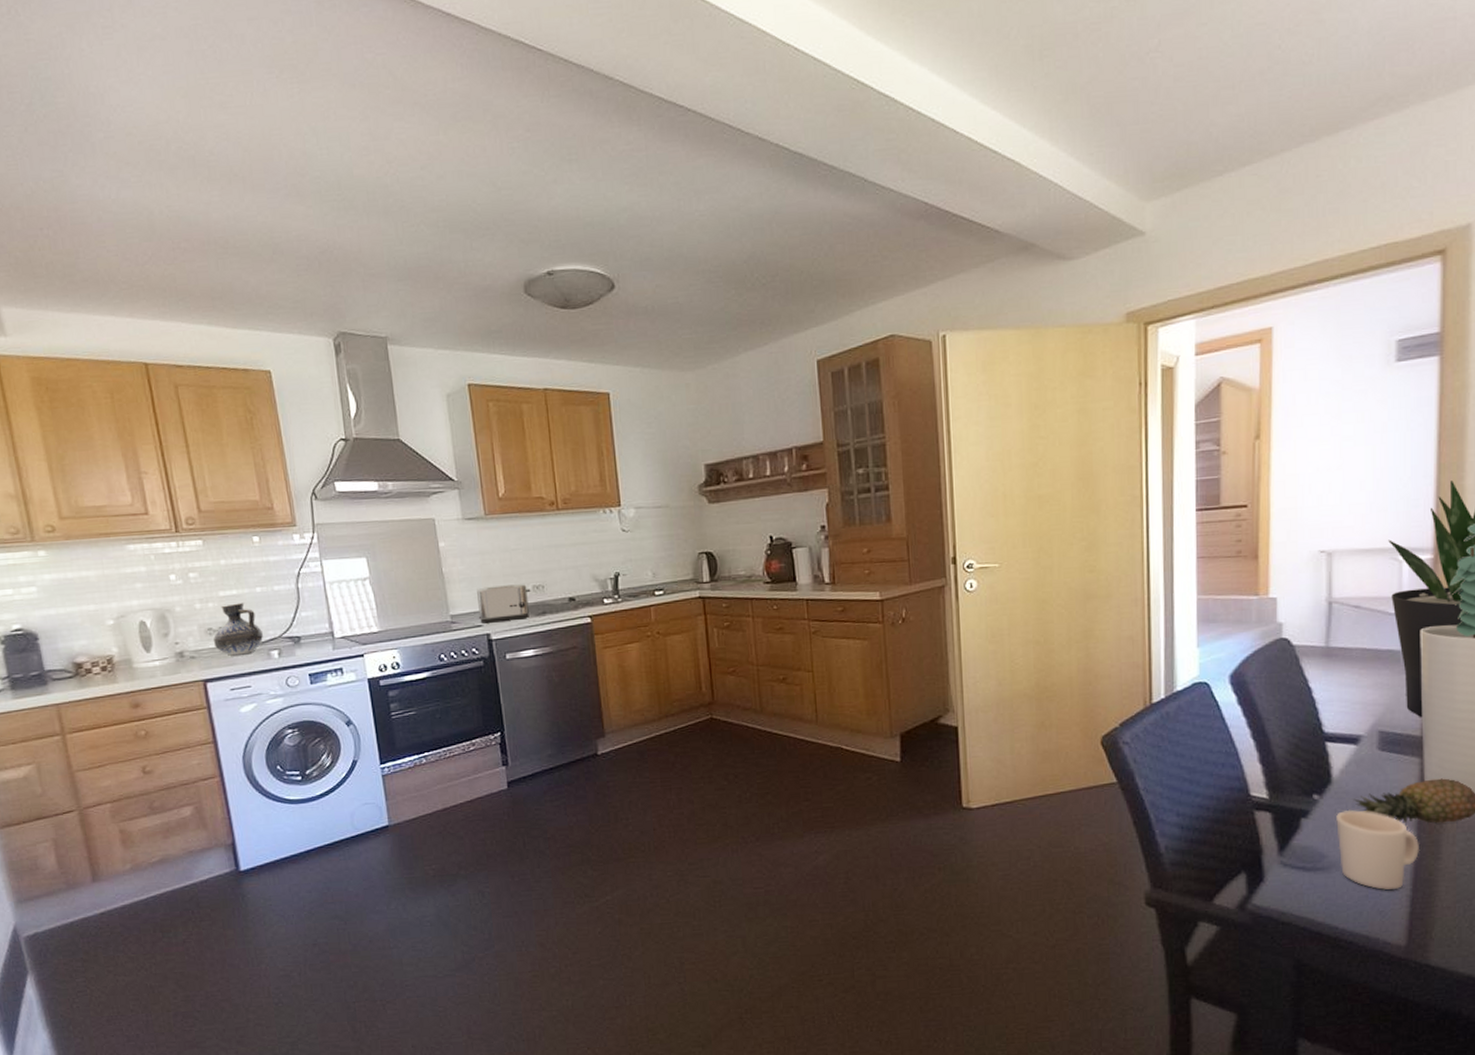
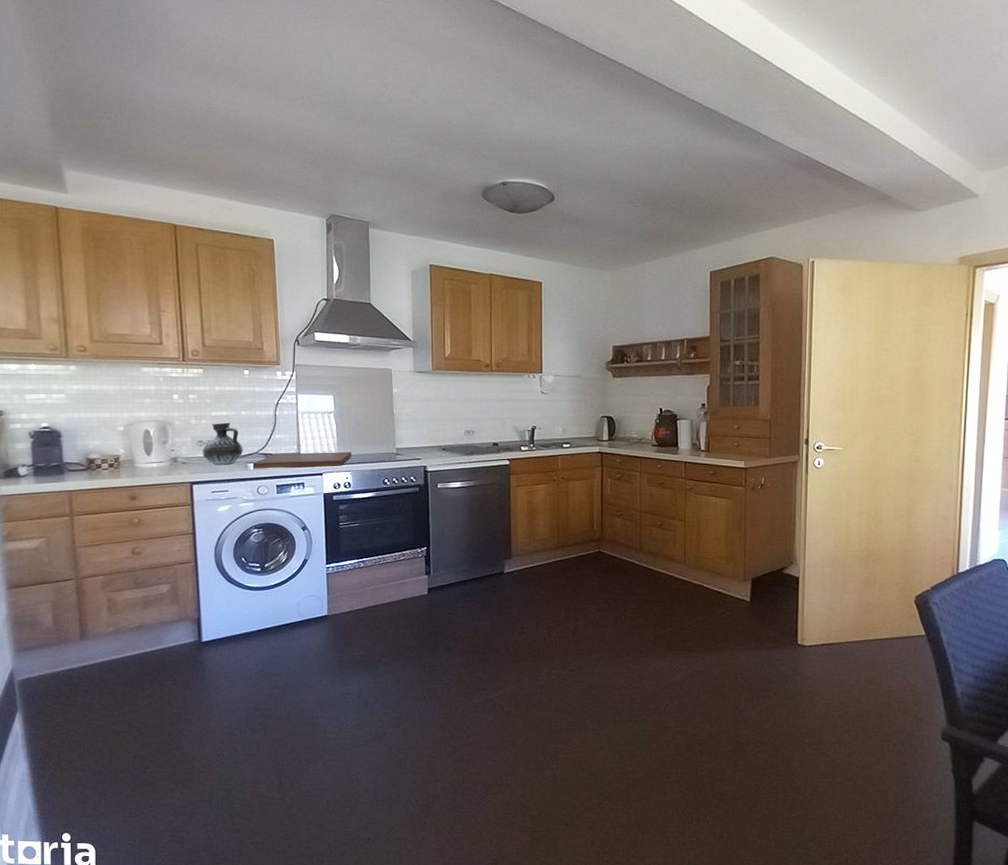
cutting board: none [276,624,397,656] -> present [252,451,352,469]
toaster: present [477,584,531,623] -> none [418,428,463,457]

